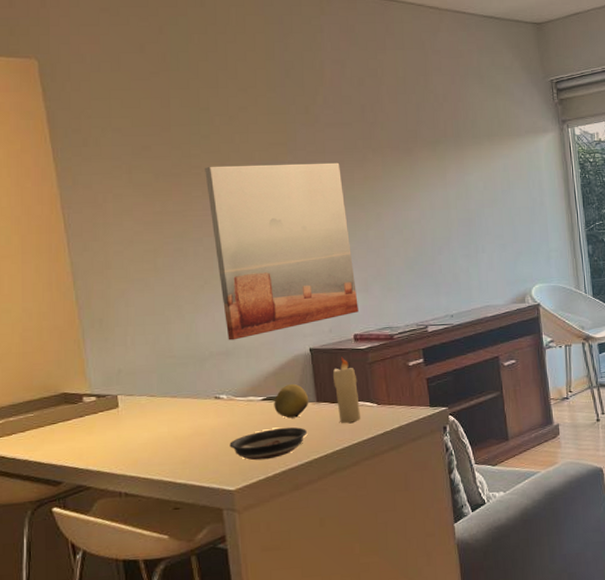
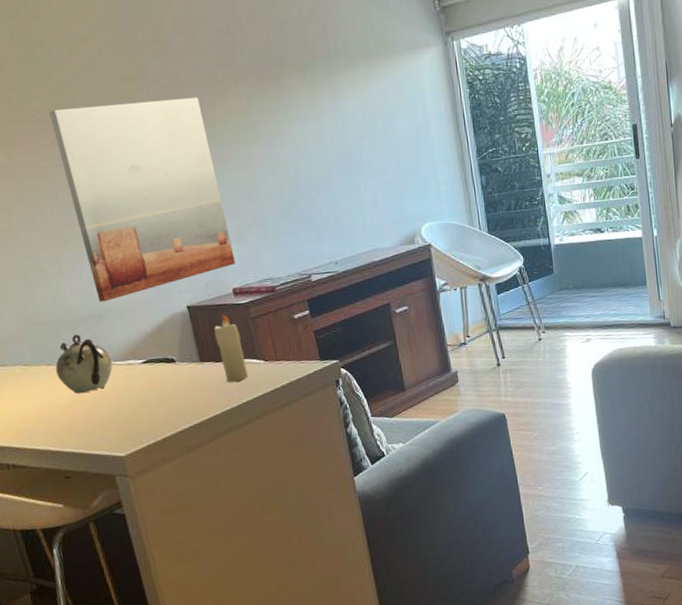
teapot: none [179,368,234,427] -> present [55,333,113,394]
saucer: present [229,427,308,461] -> none [114,389,194,426]
fruit: present [274,383,309,418] -> none [155,344,192,381]

